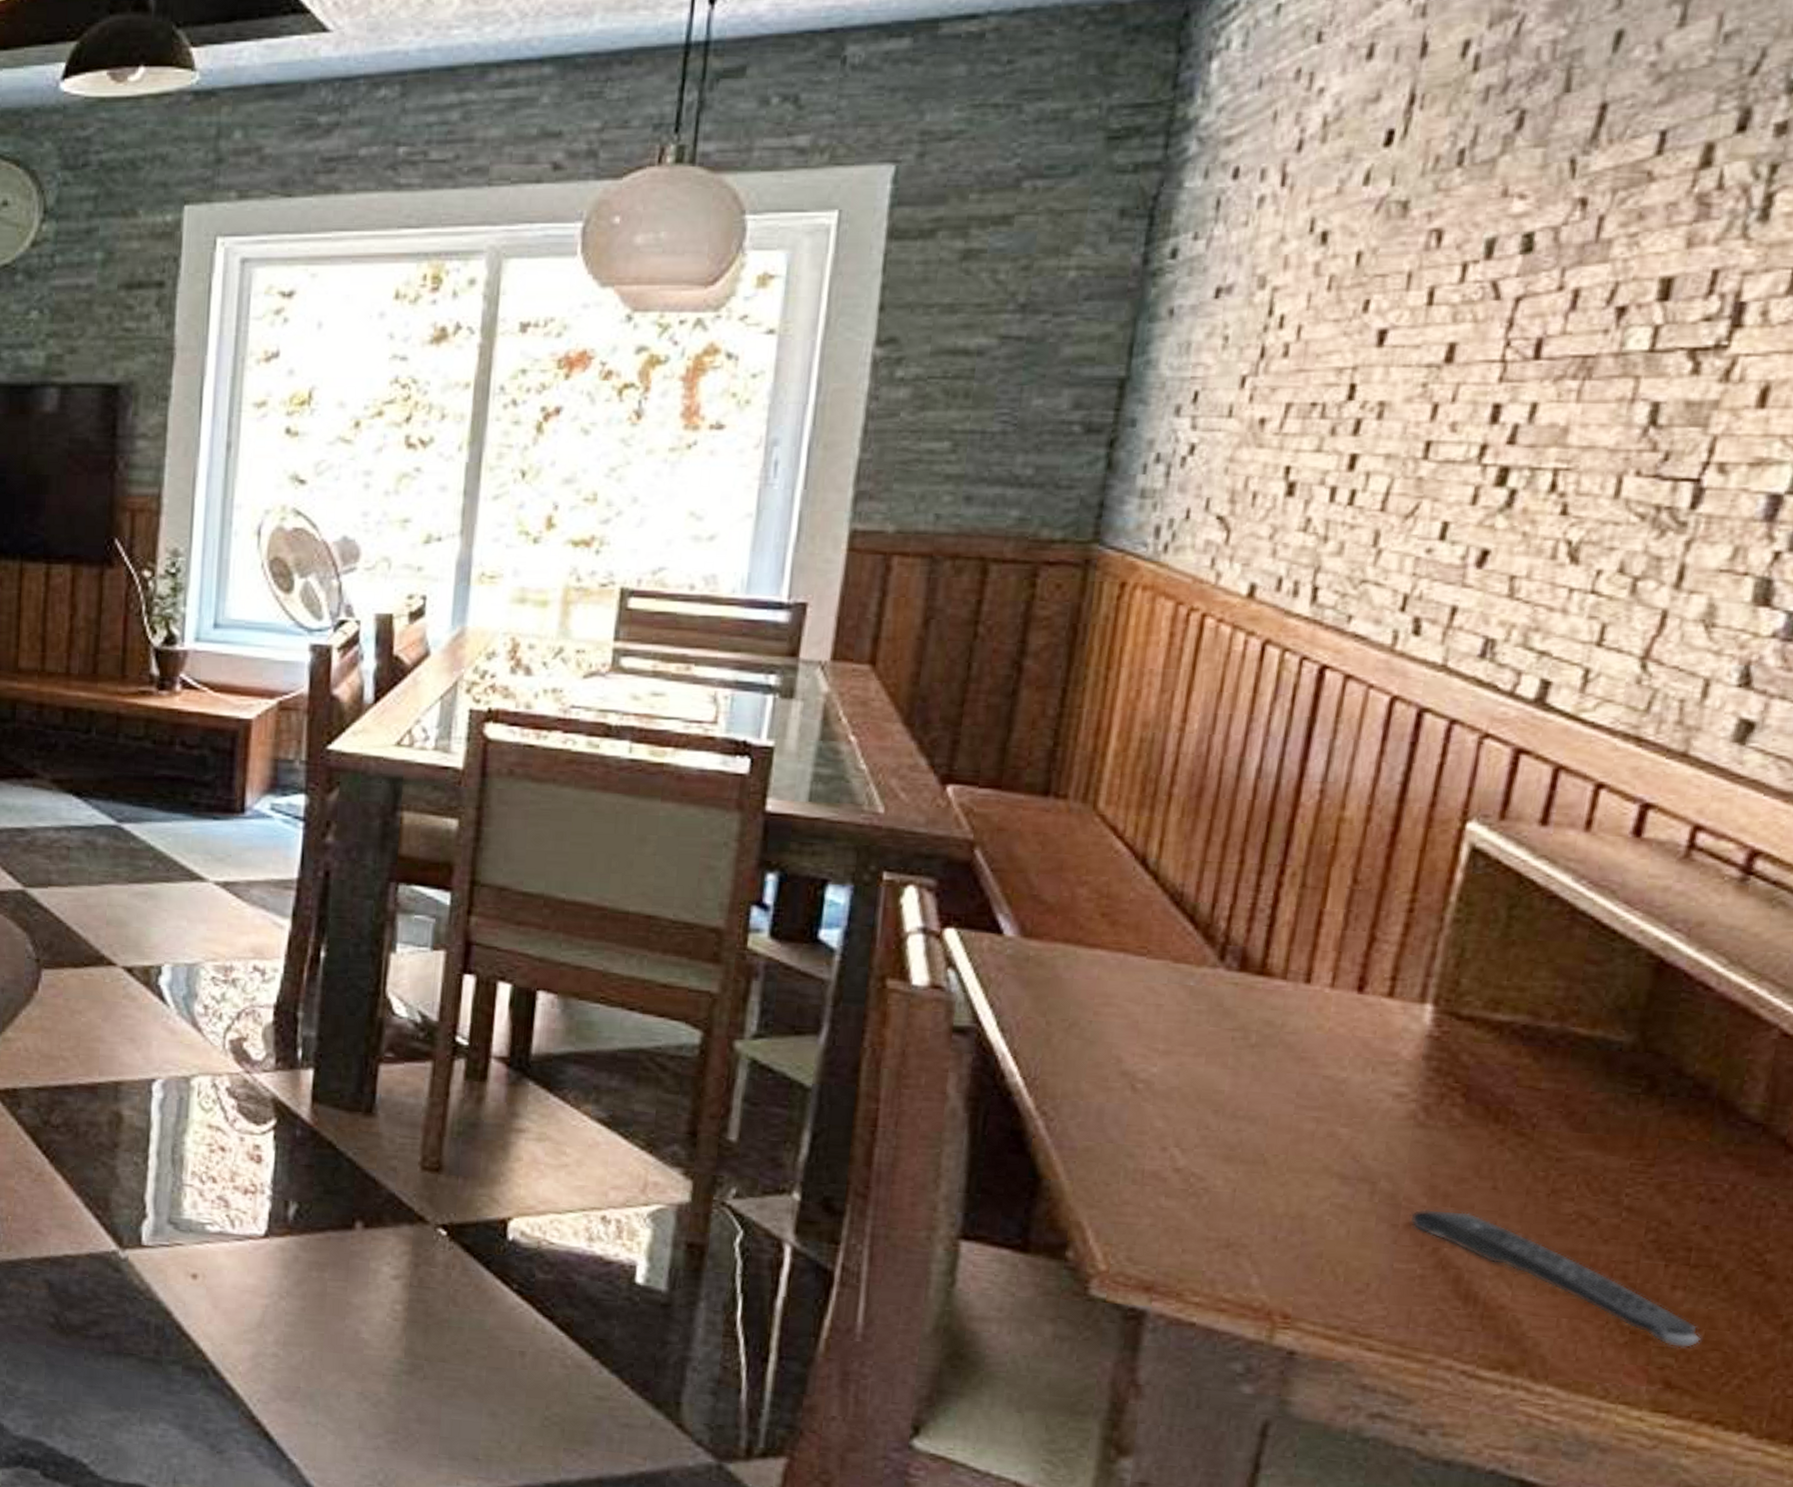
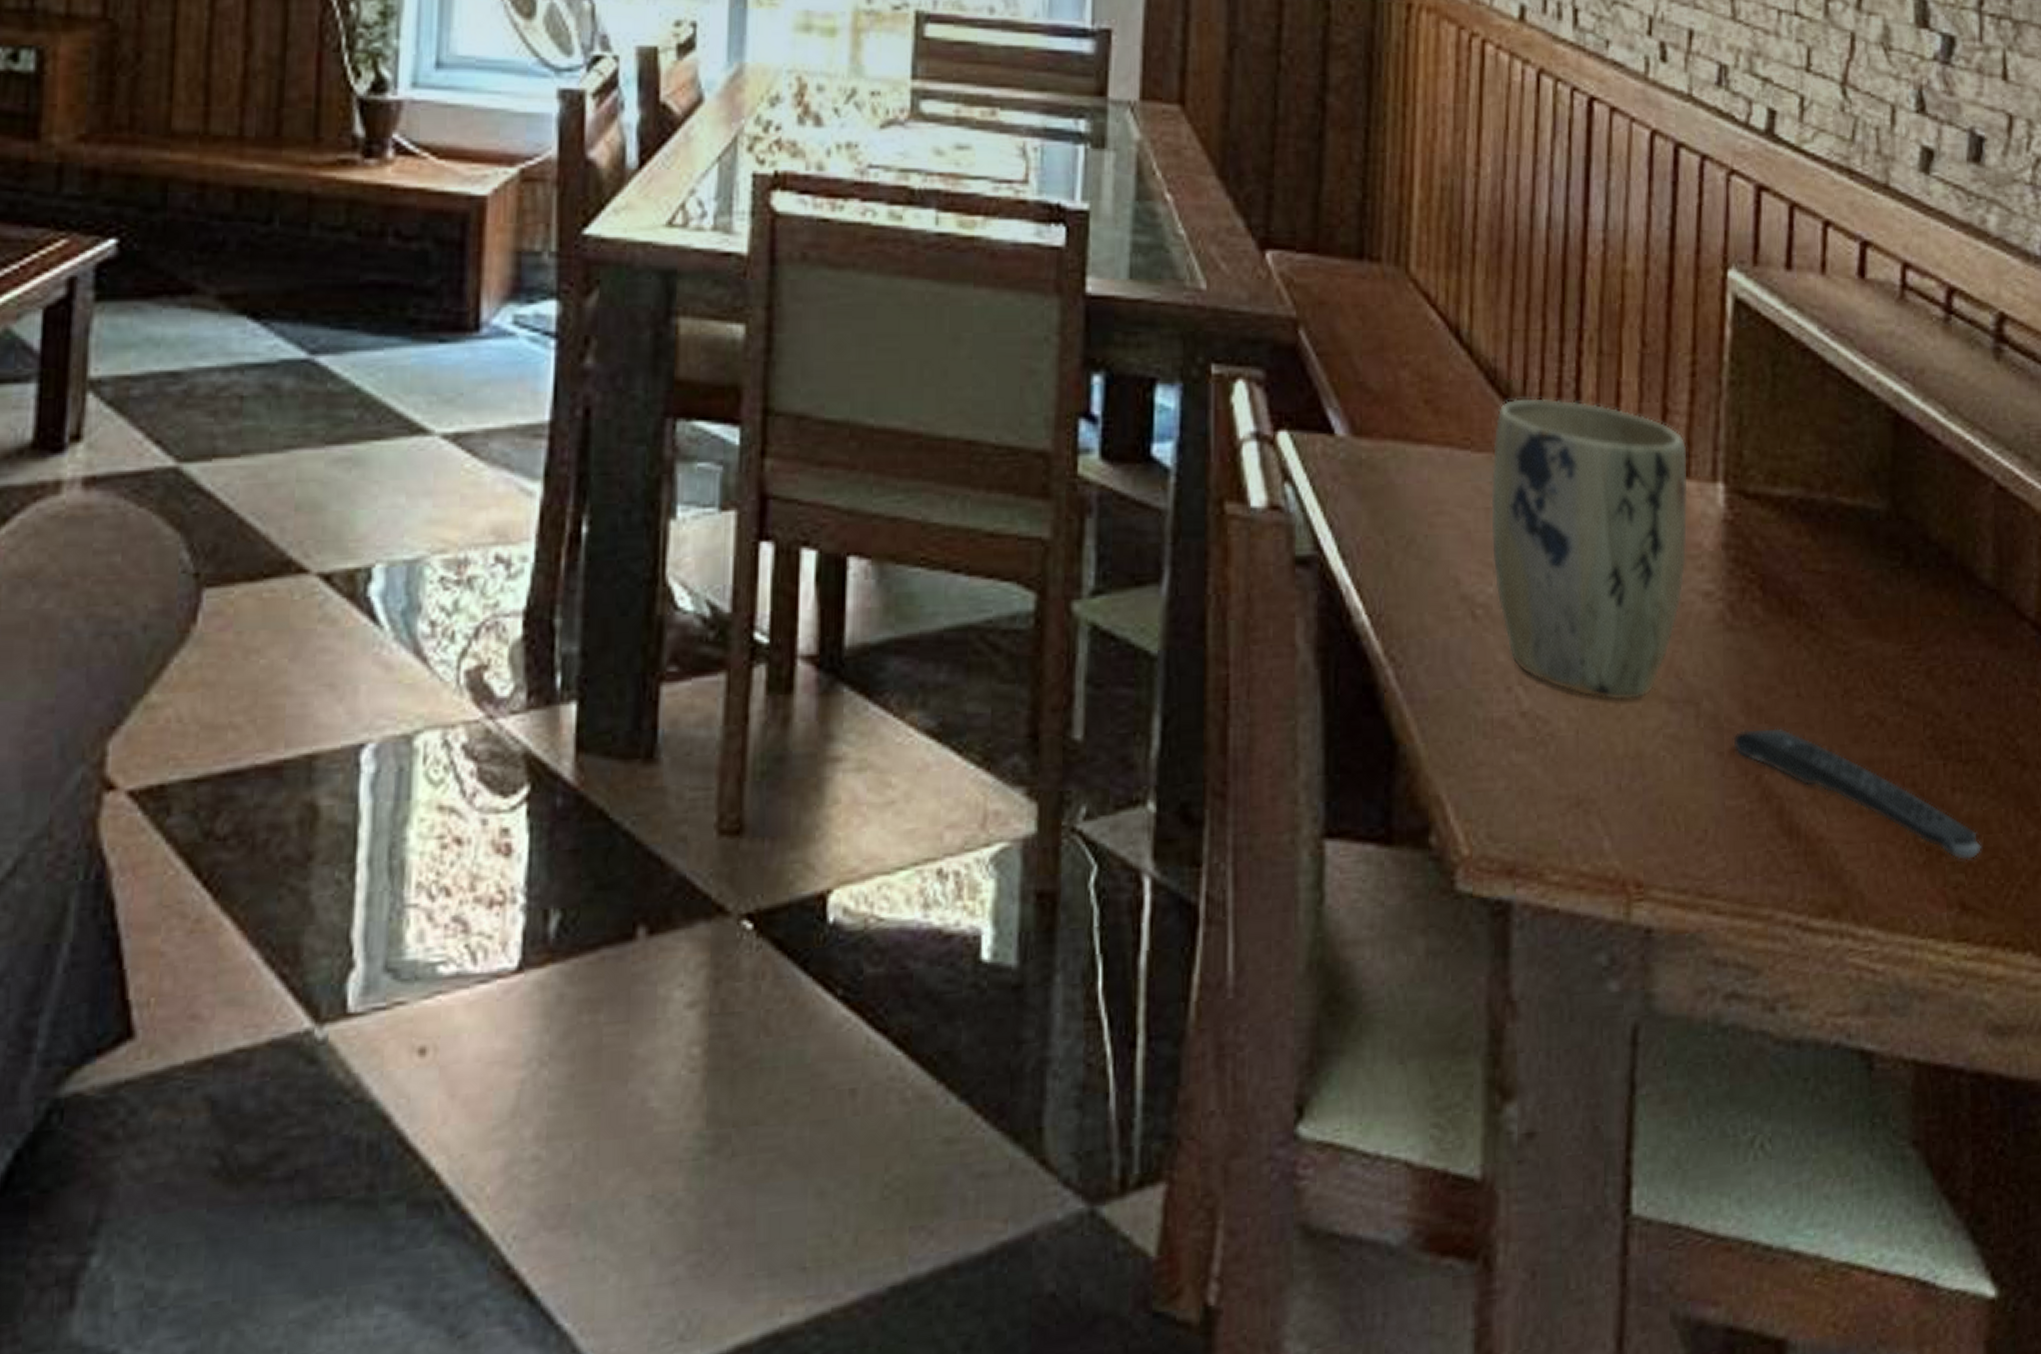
plant pot: none [1159,917,1395,1173] -> present [1491,397,1689,702]

